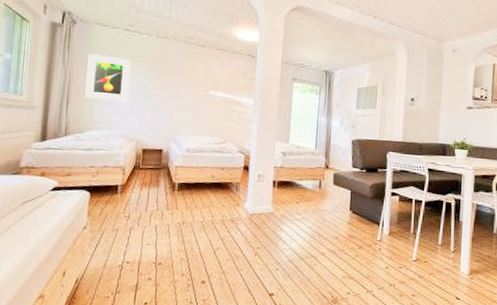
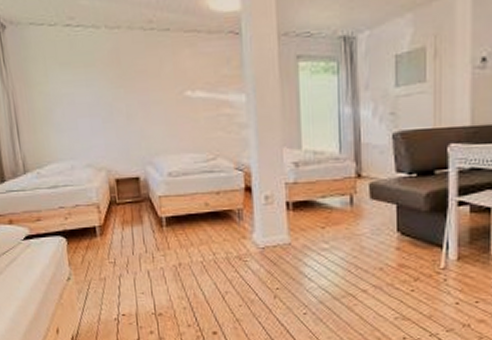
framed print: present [85,54,131,102] -> none [29,64,86,124]

